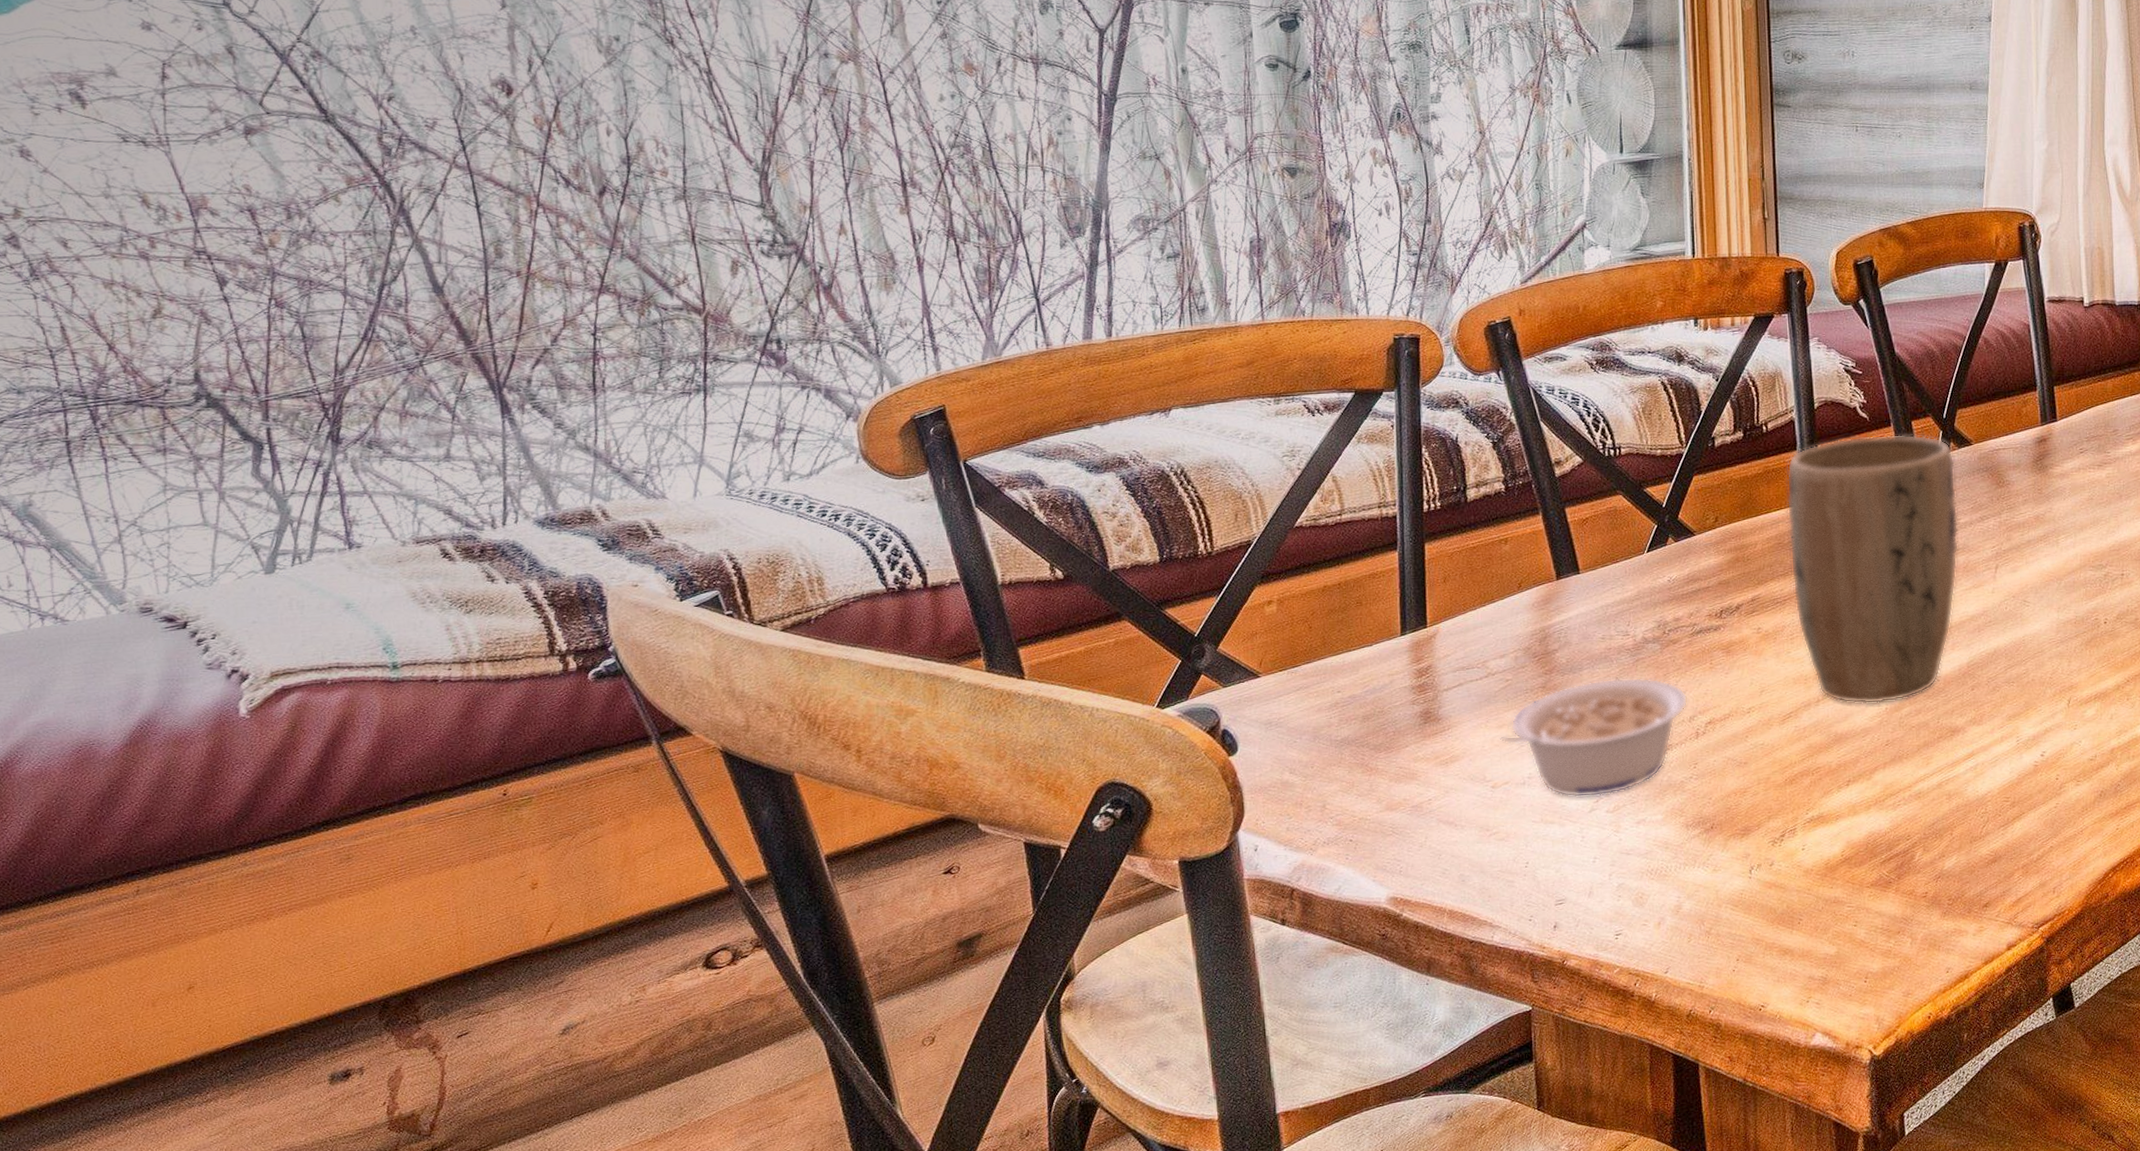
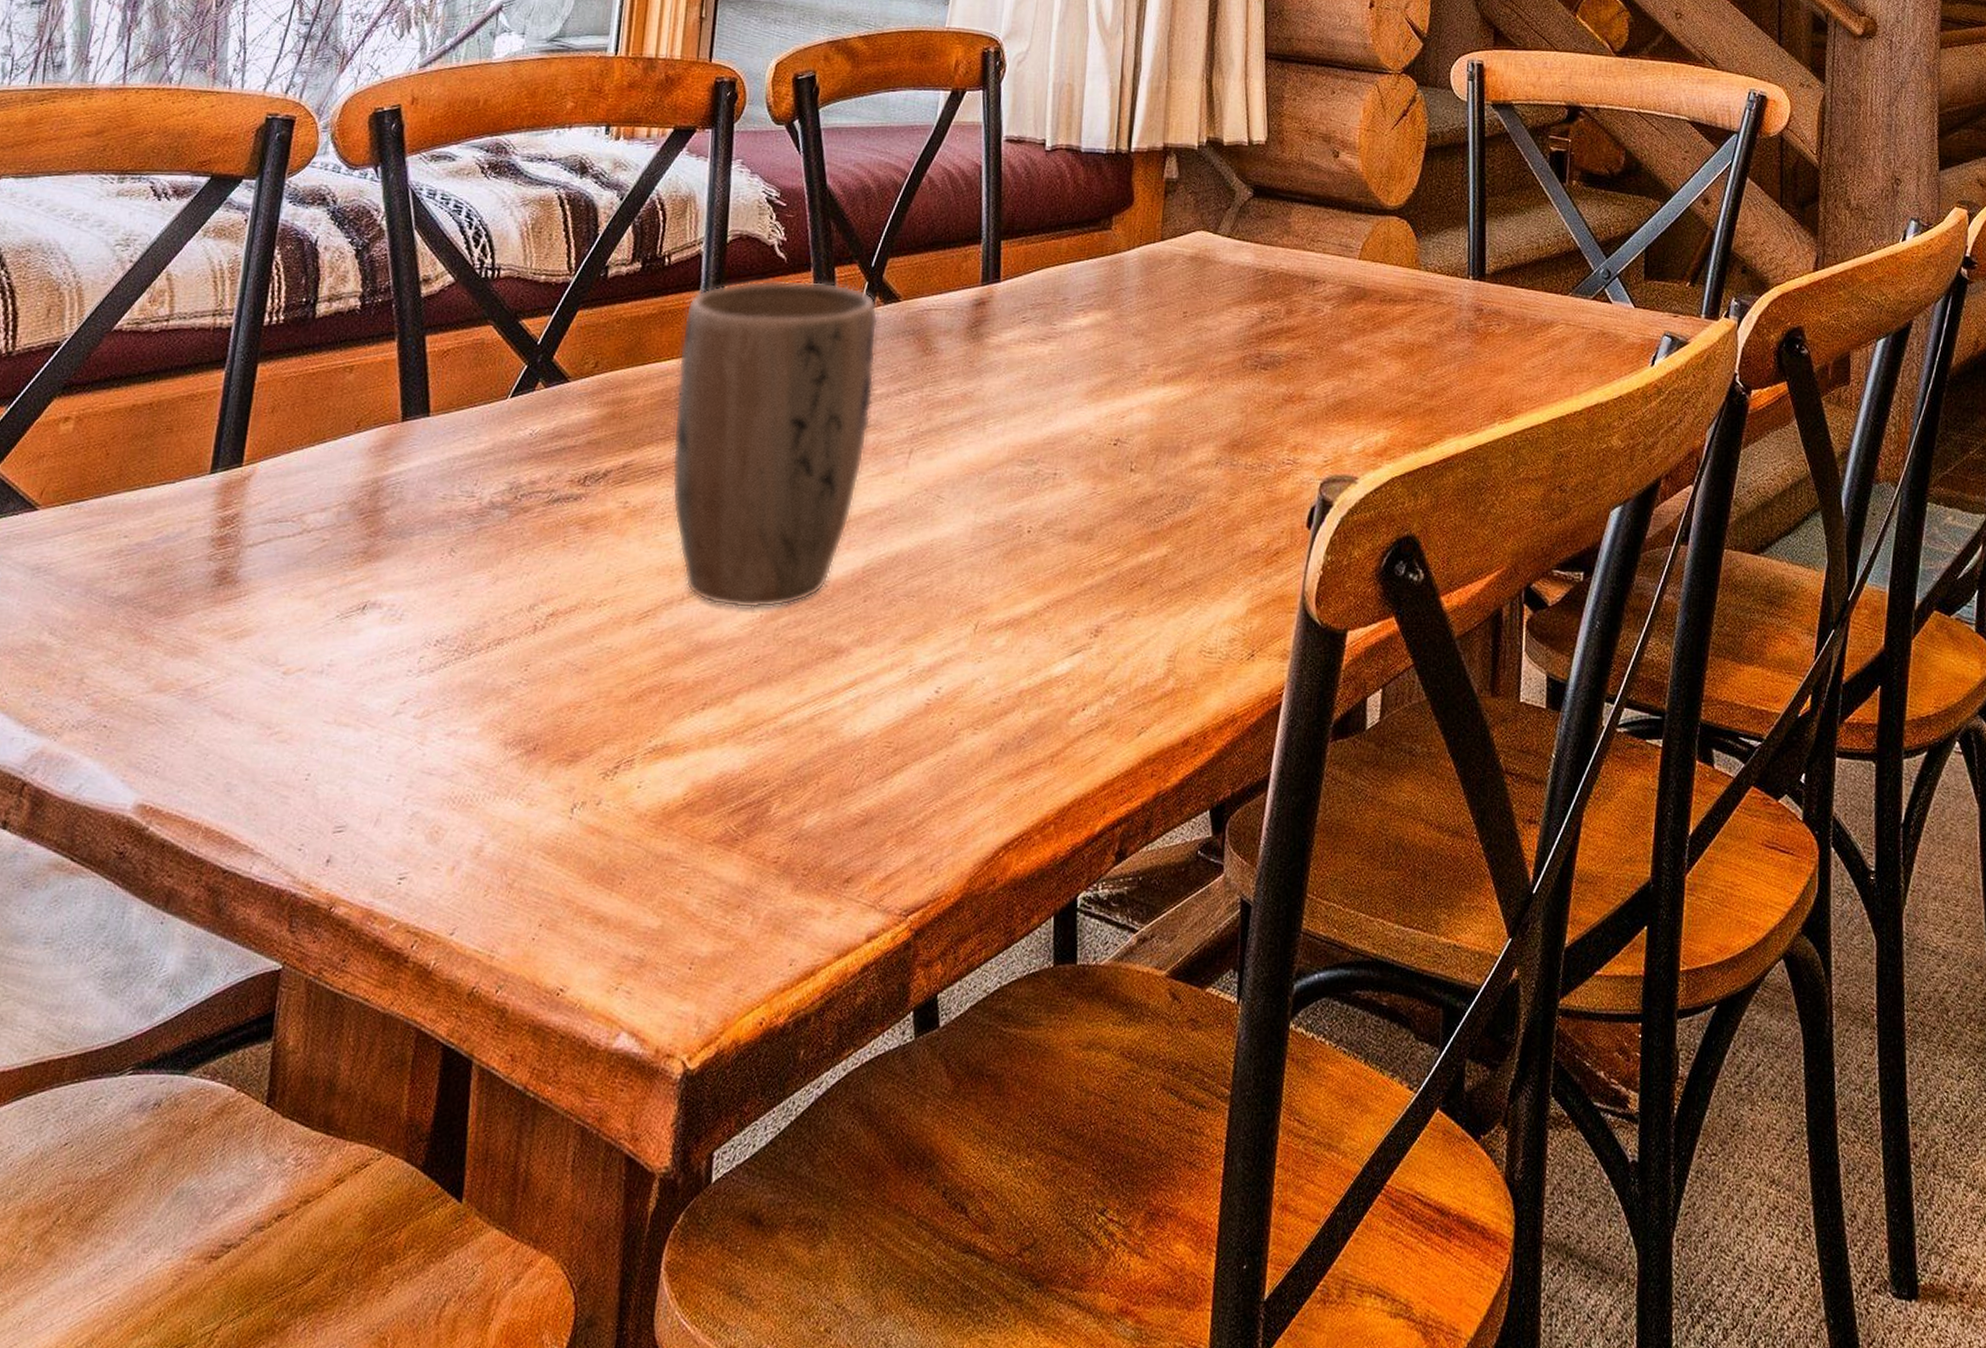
legume: present [1500,677,1688,798] -> none [303,549,532,697]

